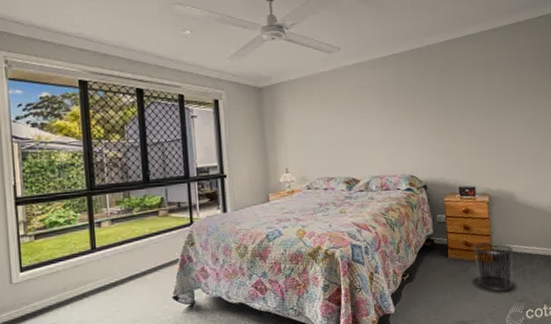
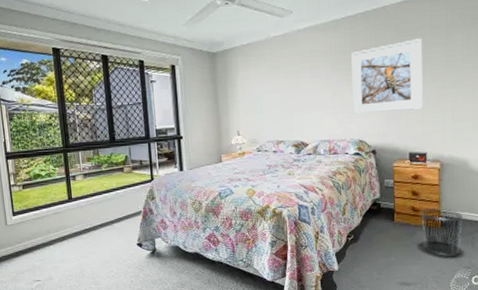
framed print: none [399,76,469,150] -> present [351,38,423,114]

